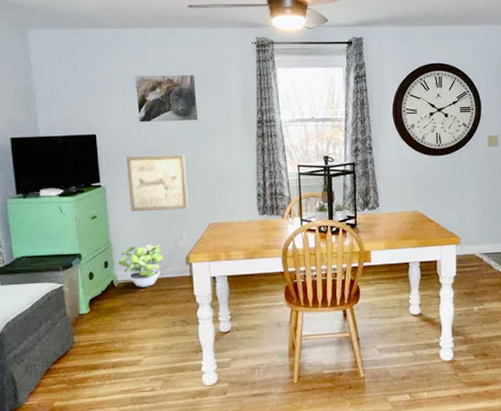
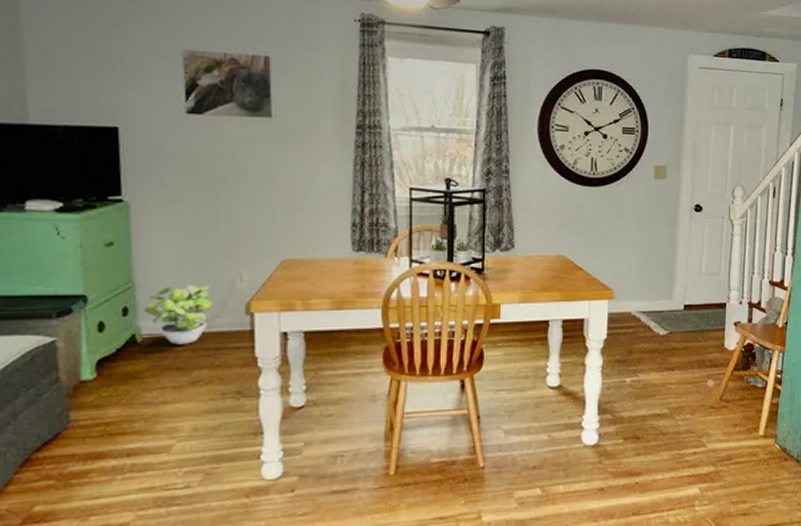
wall art: present [126,154,189,211] -> none [163,161,254,239]

